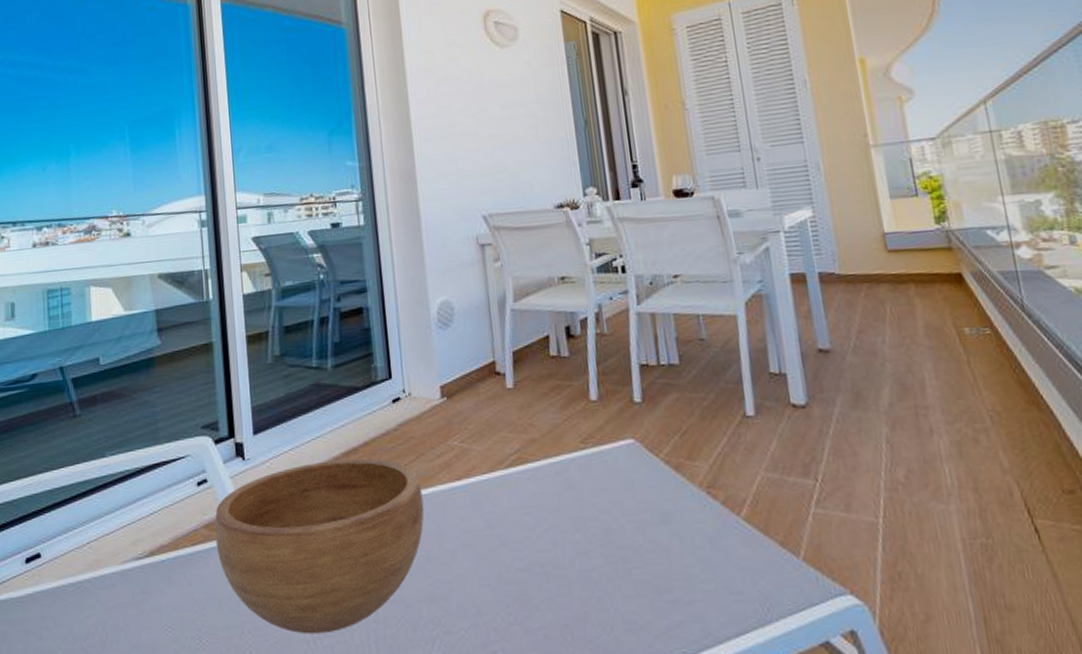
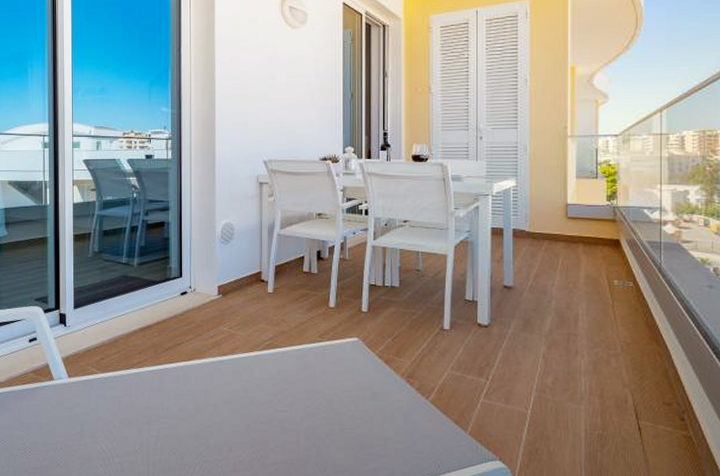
bowl: present [214,458,425,634] -> none [40,333,197,455]

